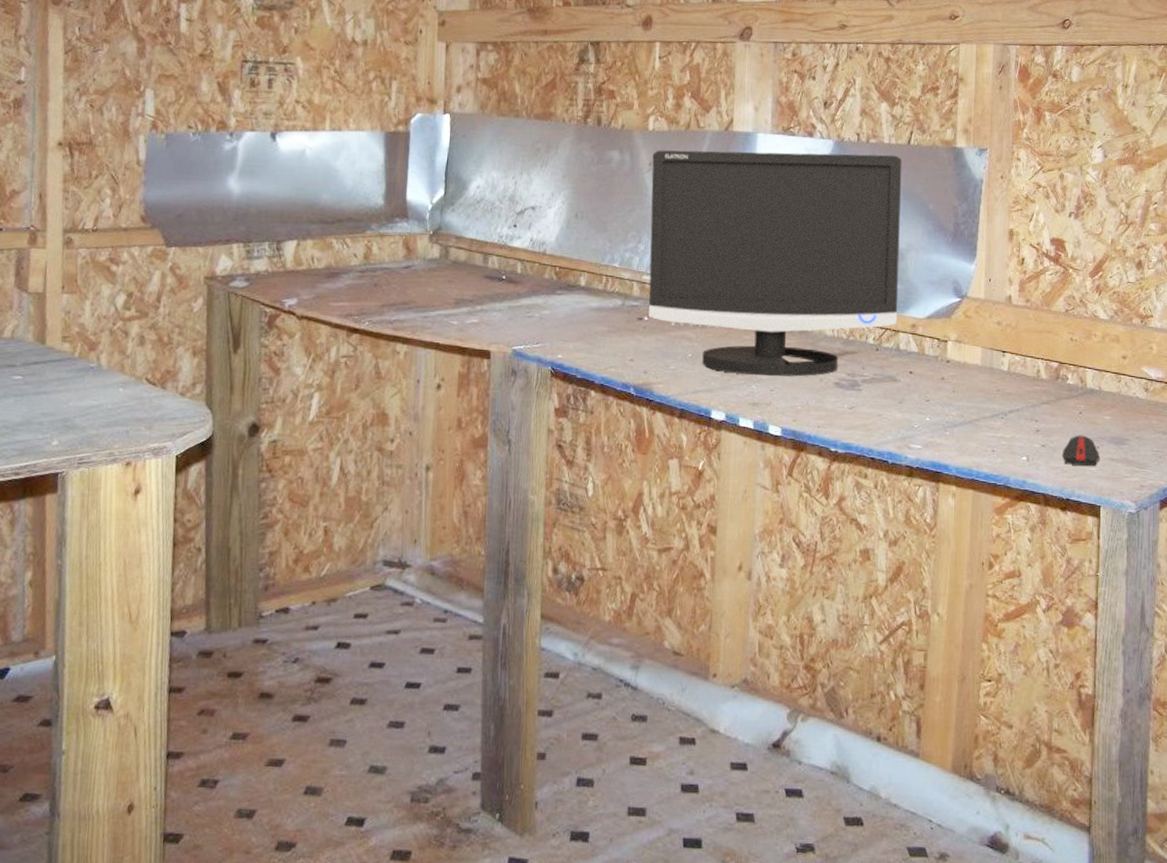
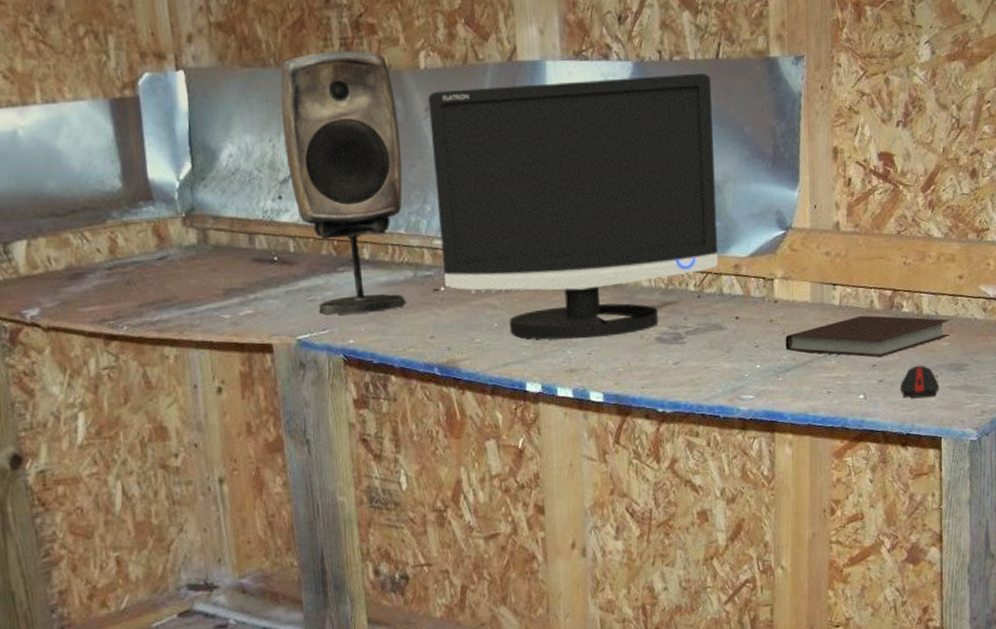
speaker: none [525,109,625,333] -> present [280,50,407,315]
notebook: none [954,382,1112,423] -> present [785,315,950,358]

